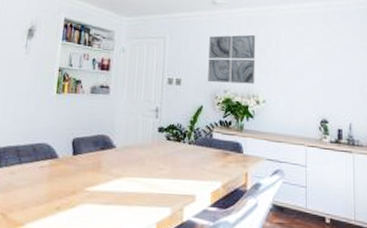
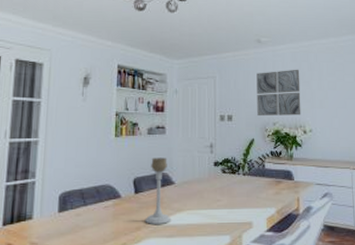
candle holder: none [81,118,110,190] -> present [144,157,172,224]

